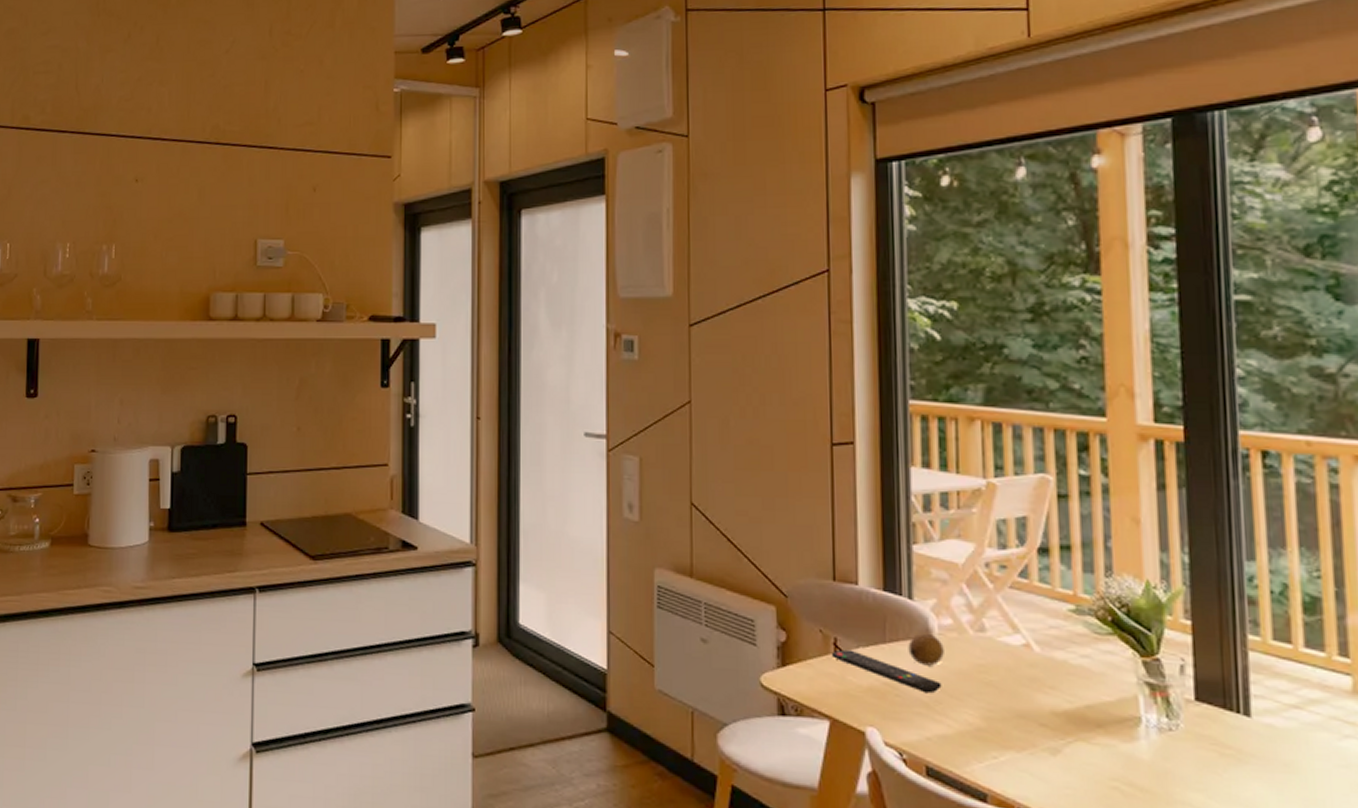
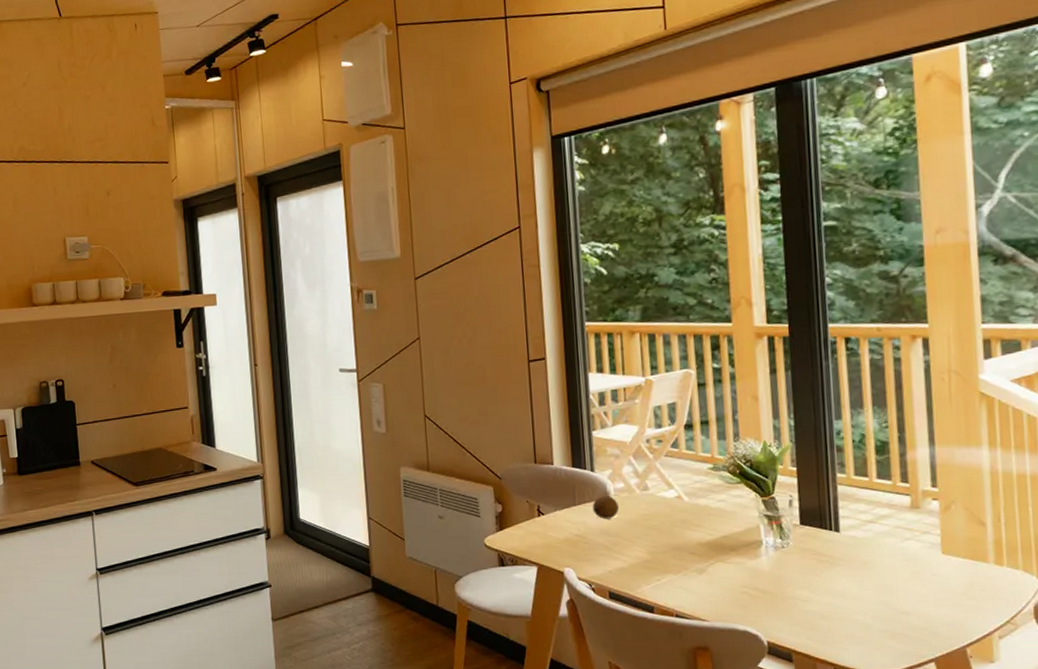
remote control: present [831,649,942,694] -> none [536,513,618,539]

